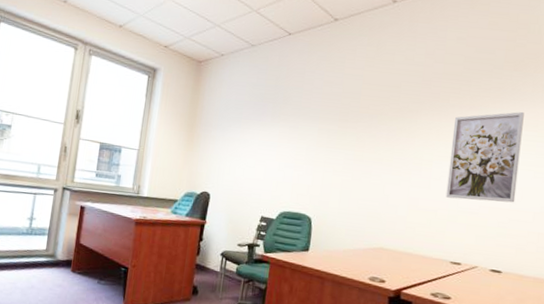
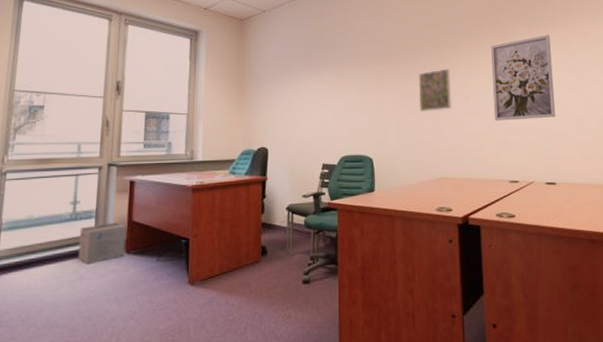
cardboard box: none [30,241,74,277] -> present [78,223,126,265]
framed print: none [367,135,406,180] -> present [419,69,452,111]

